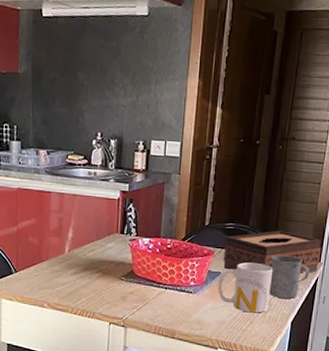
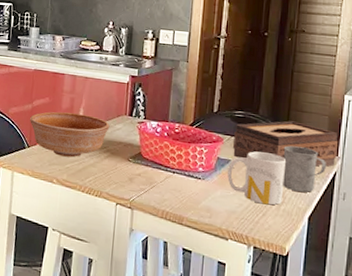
bowl: none [16,233,101,280] -> present [30,111,110,158]

